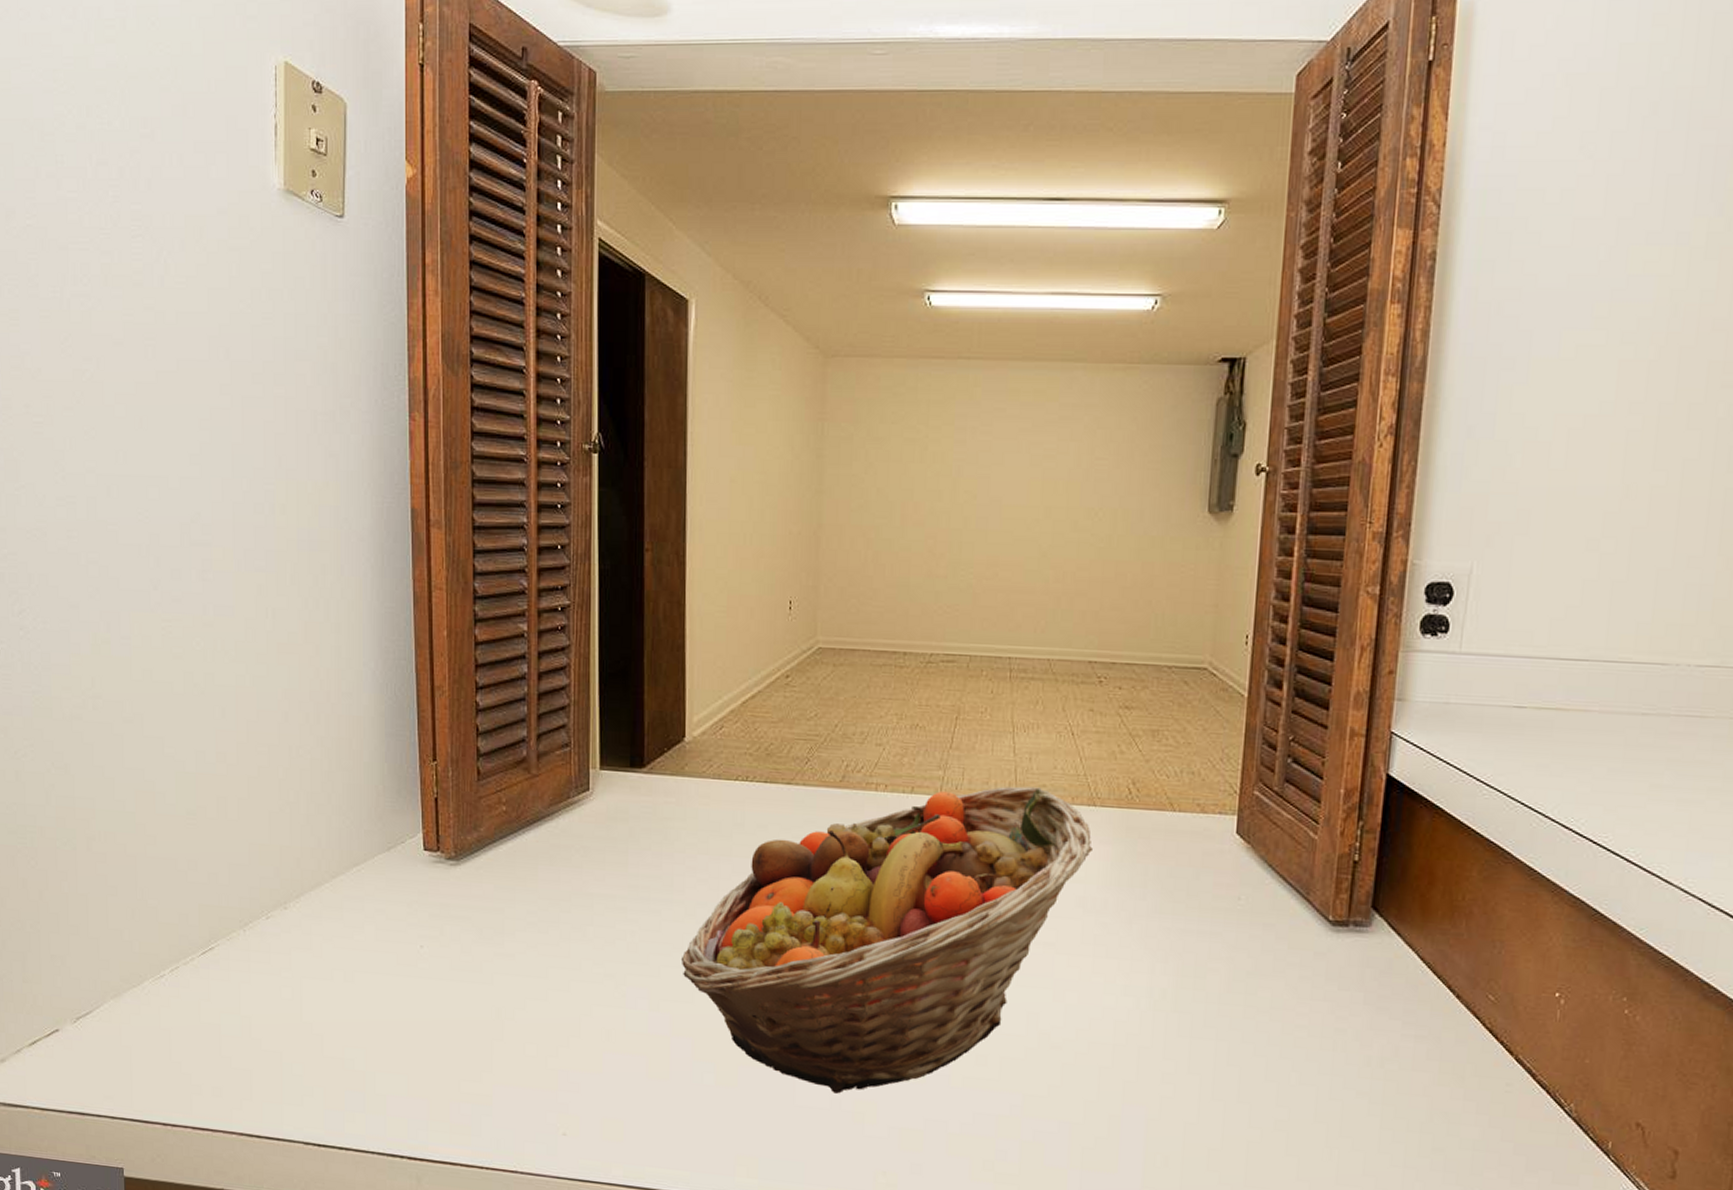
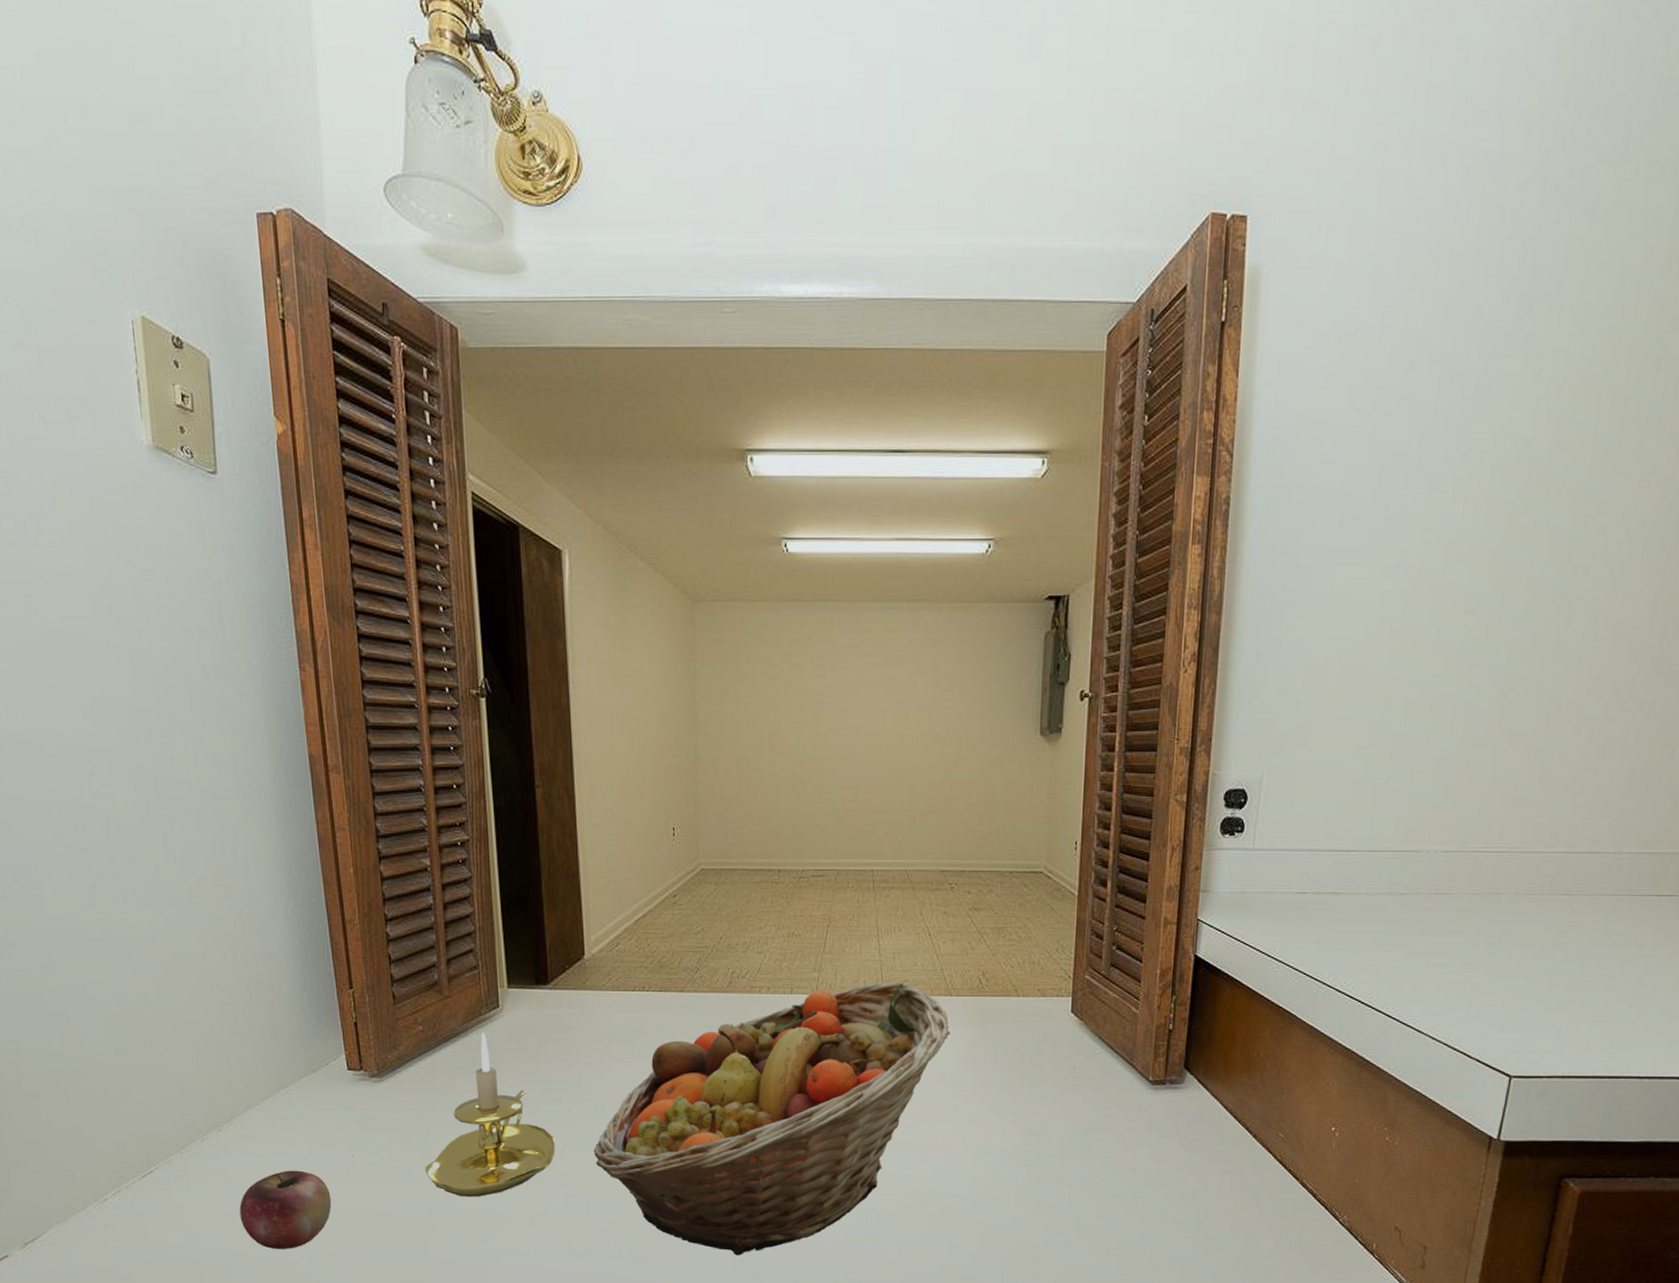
apple: none [298,957,395,1046] -> present [239,1170,332,1249]
candle holder: none [497,818,640,1003] -> present [425,1033,555,1198]

